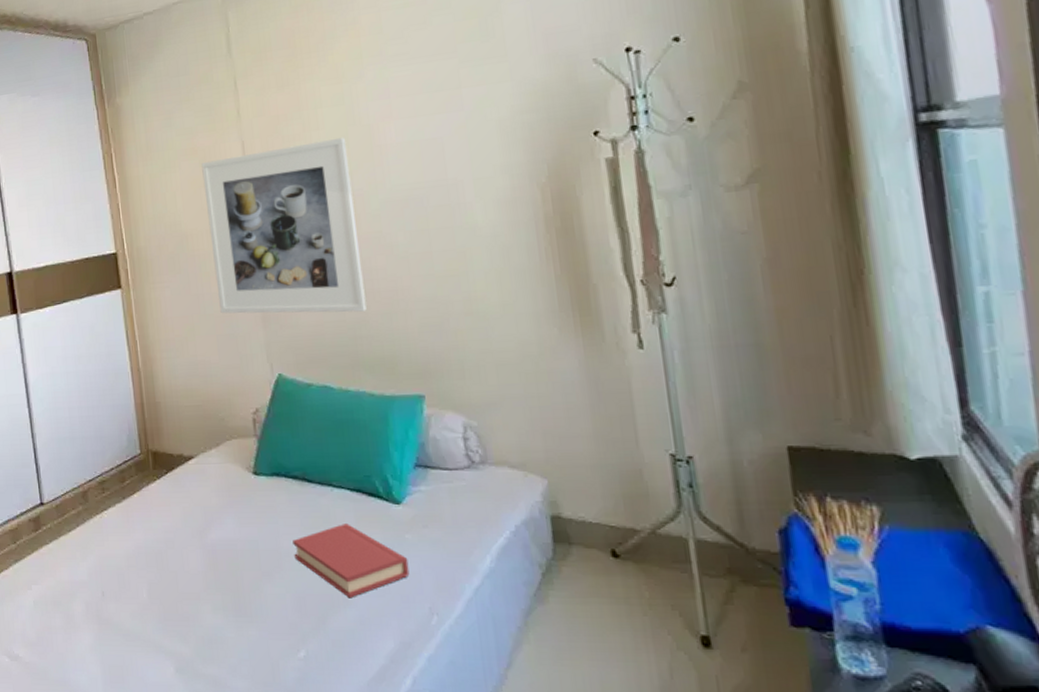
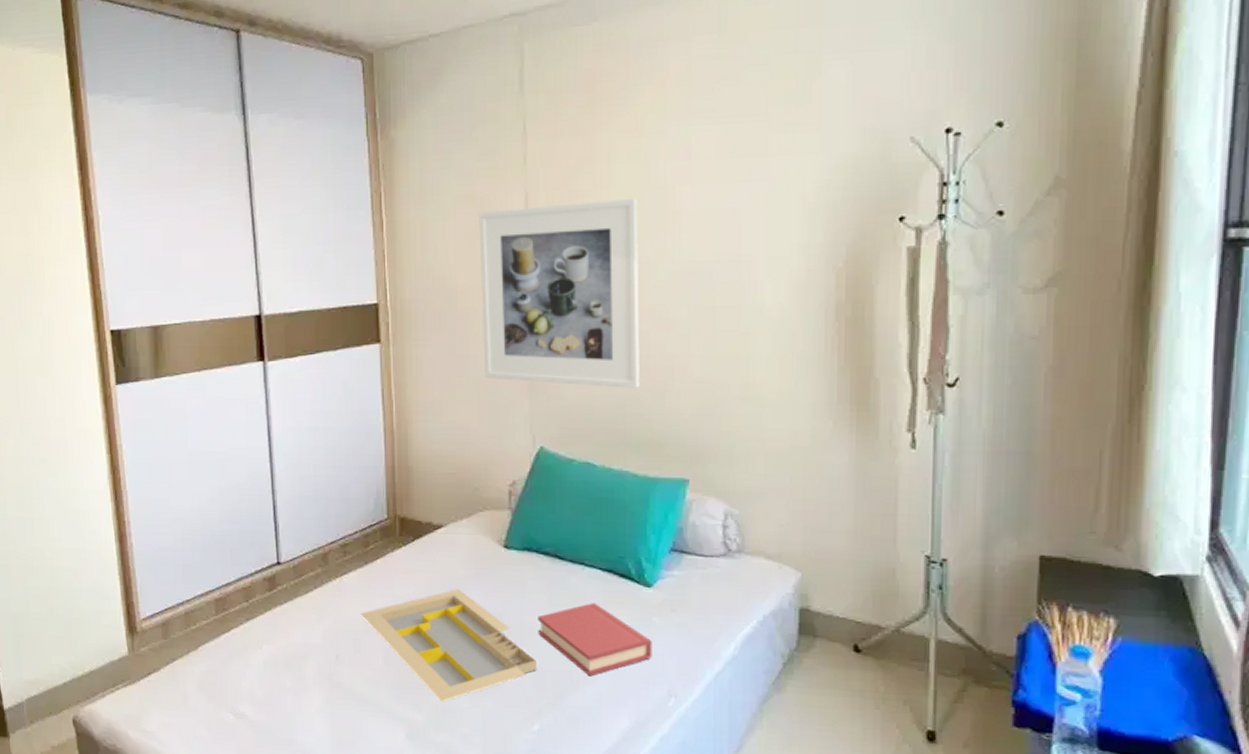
serving tray: none [122,518,297,633] -> present [360,589,537,702]

